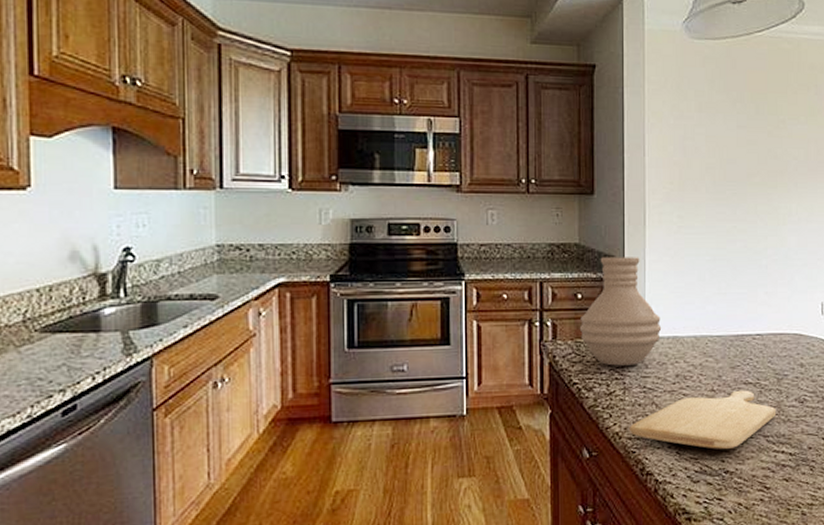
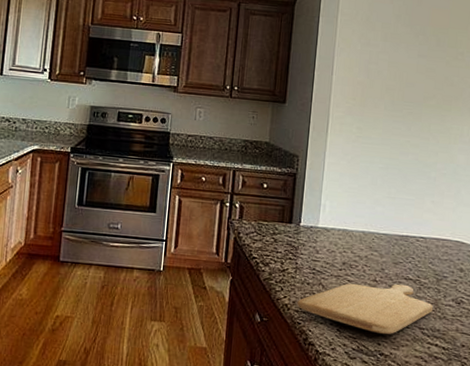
vase: present [579,257,662,366] -> none [262,155,334,250]

